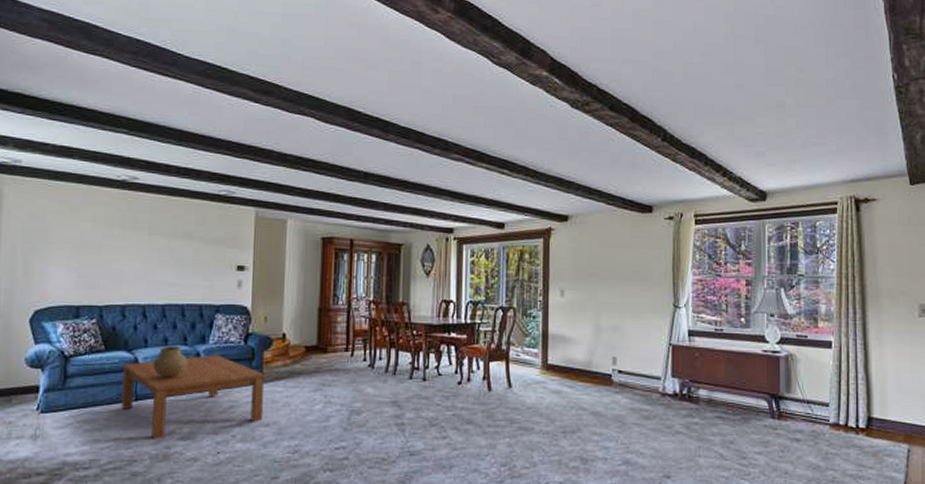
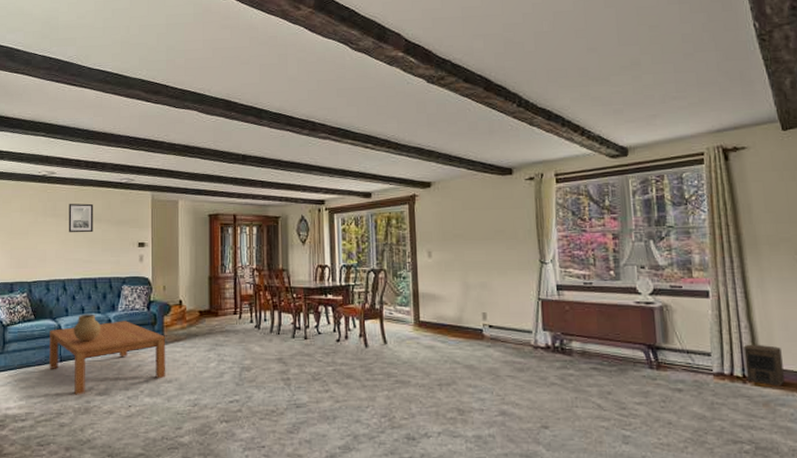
wall art: none [152,216,185,252] -> present [68,203,94,233]
speaker: none [859,395,893,437] -> present [743,344,785,387]

